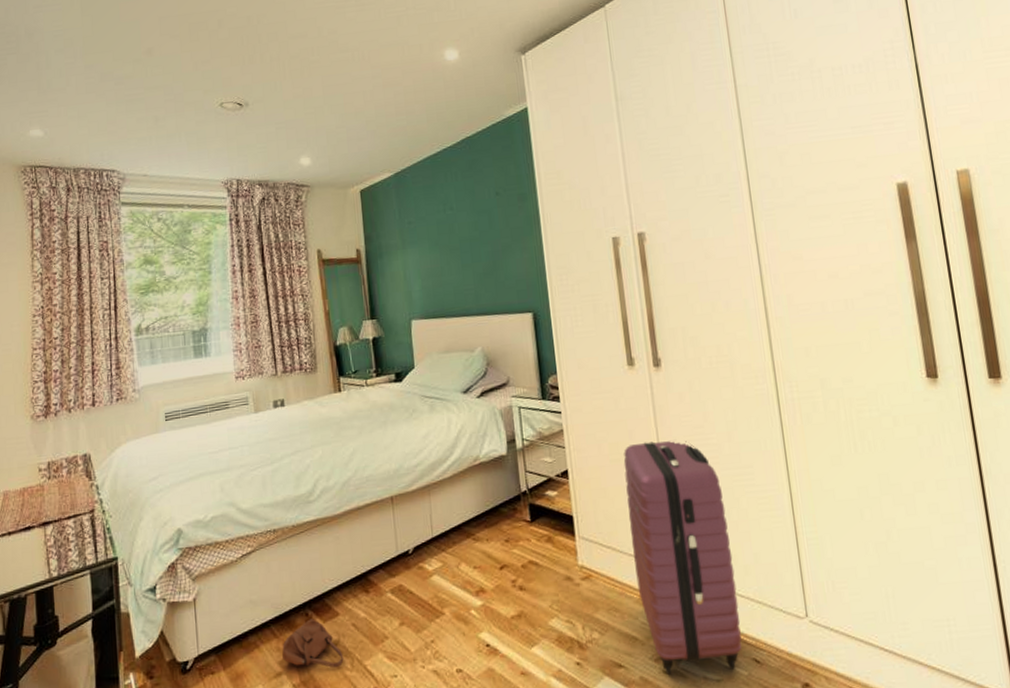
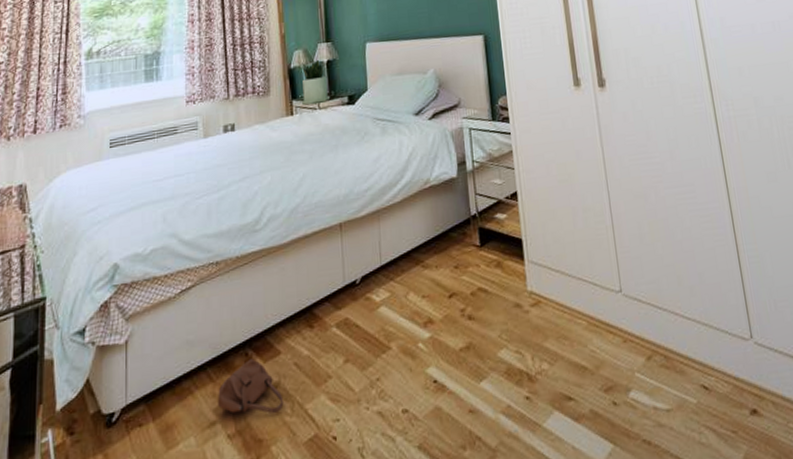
planter: none [346,336,378,382] -> present [301,59,331,105]
suitcase: present [623,441,742,676] -> none [571,160,691,408]

